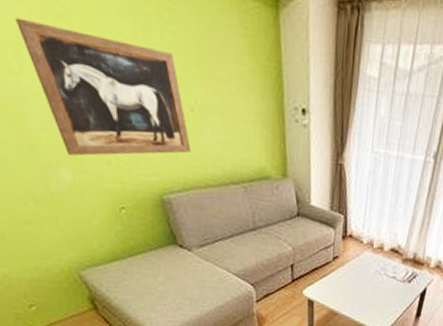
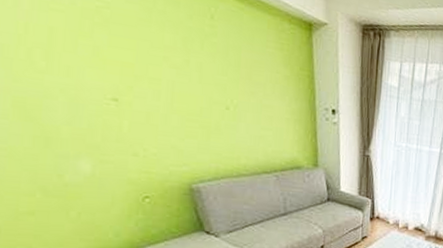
wall art: present [15,17,191,156] -> none [48,22,225,148]

